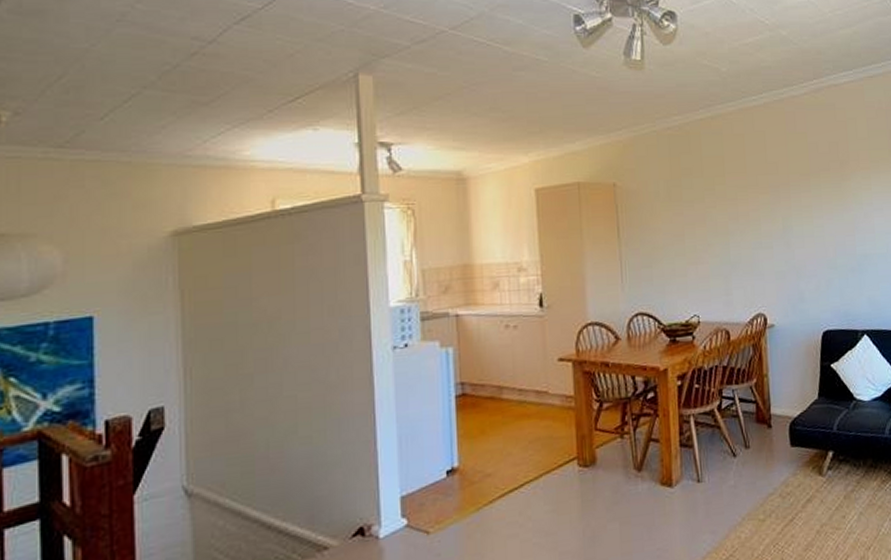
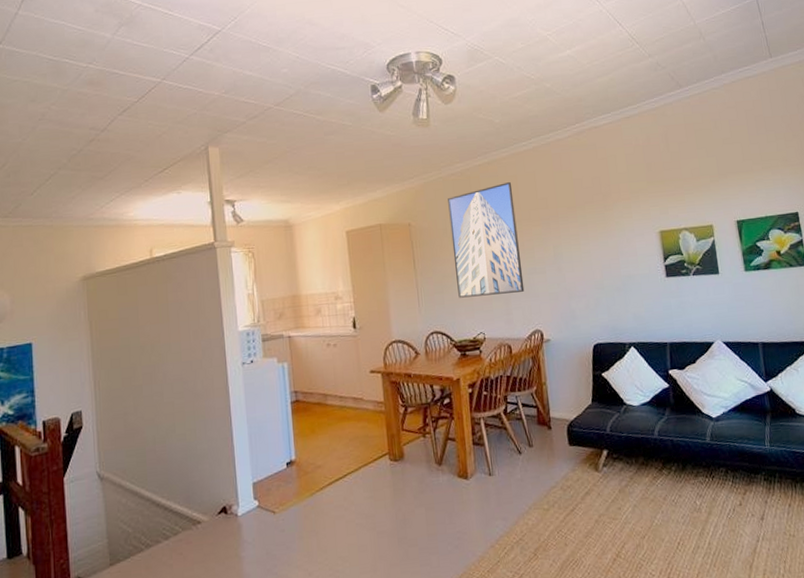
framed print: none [662,140,748,274] -> present [448,181,525,298]

